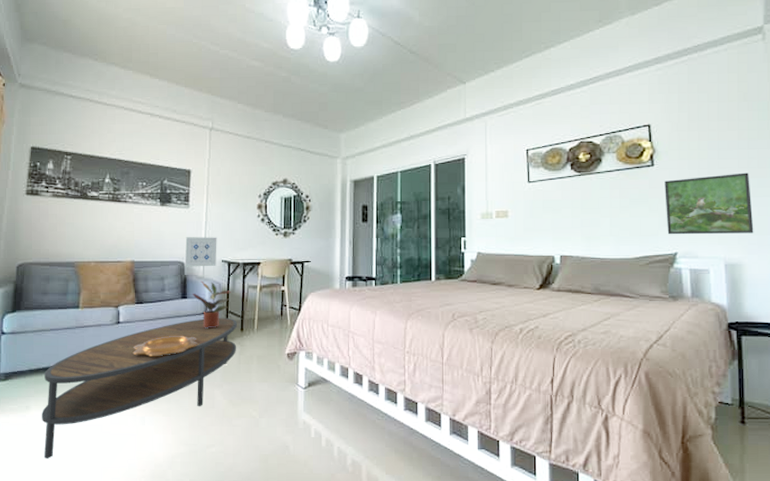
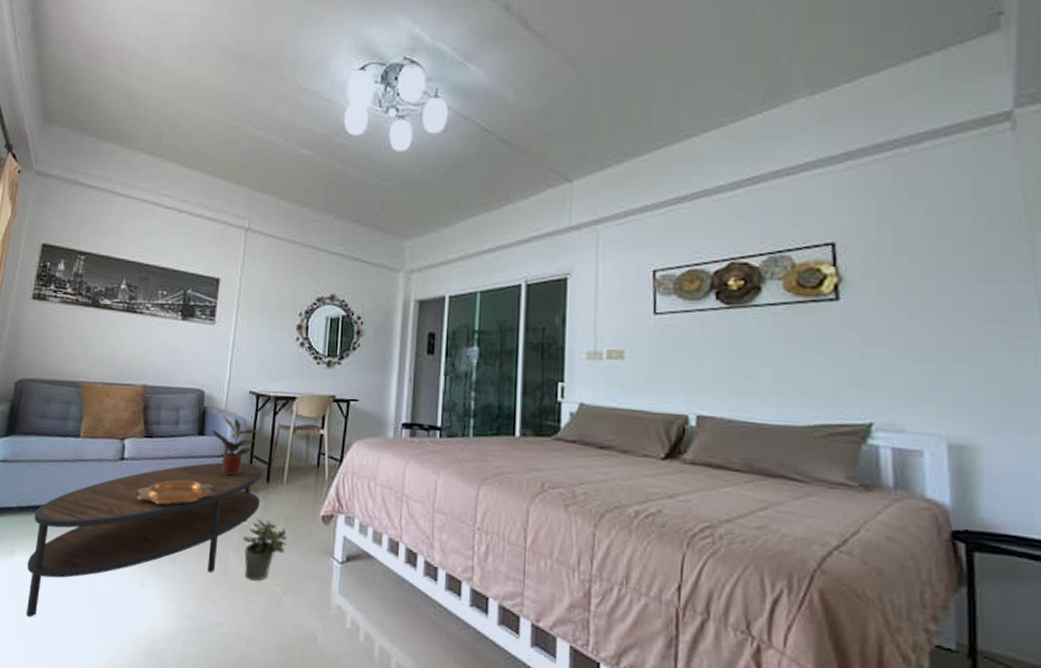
wall art: present [184,237,217,267] -> none [204,360,246,398]
potted plant: none [224,360,261,409] -> present [242,518,288,581]
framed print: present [665,172,754,235] -> none [855,315,996,403]

